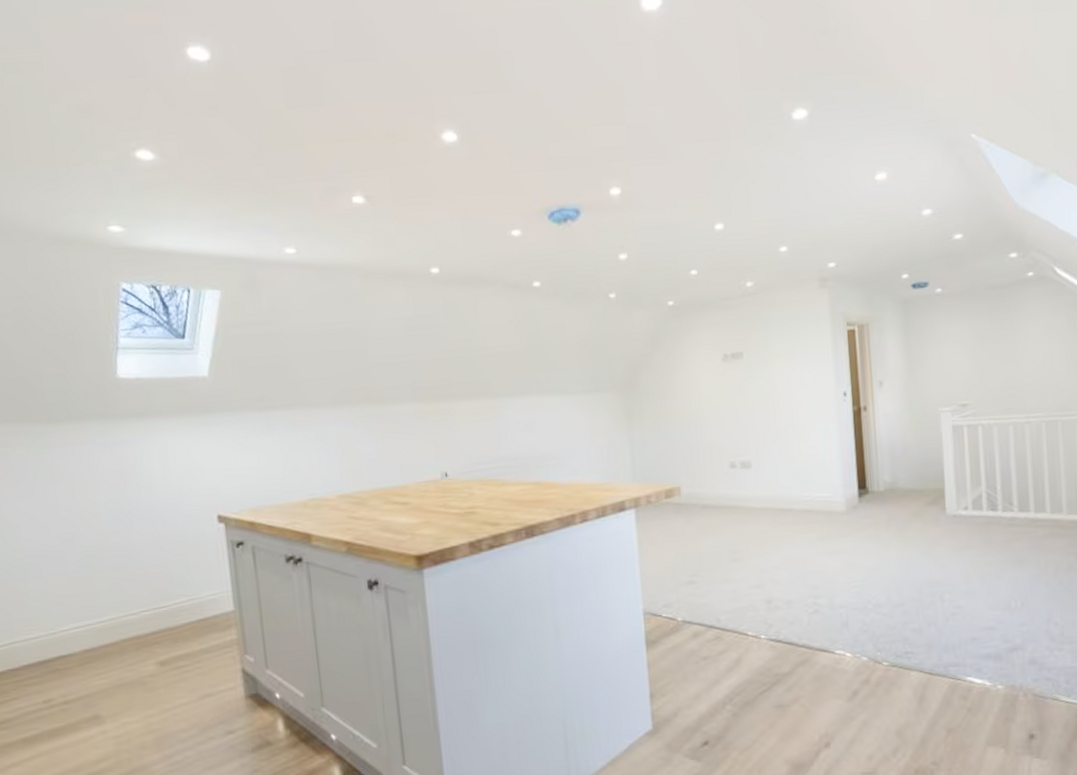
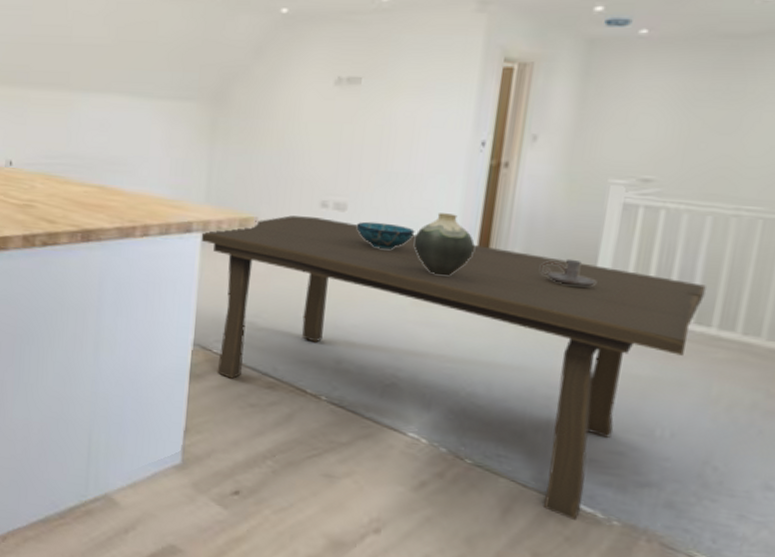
dining table: none [634,477,1021,693] -> present [201,215,706,520]
decorative bowl: none [761,472,808,496] -> present [356,221,415,250]
vase: none [808,455,855,510] -> present [413,213,475,276]
candle holder: none [905,477,946,499] -> present [539,258,596,288]

